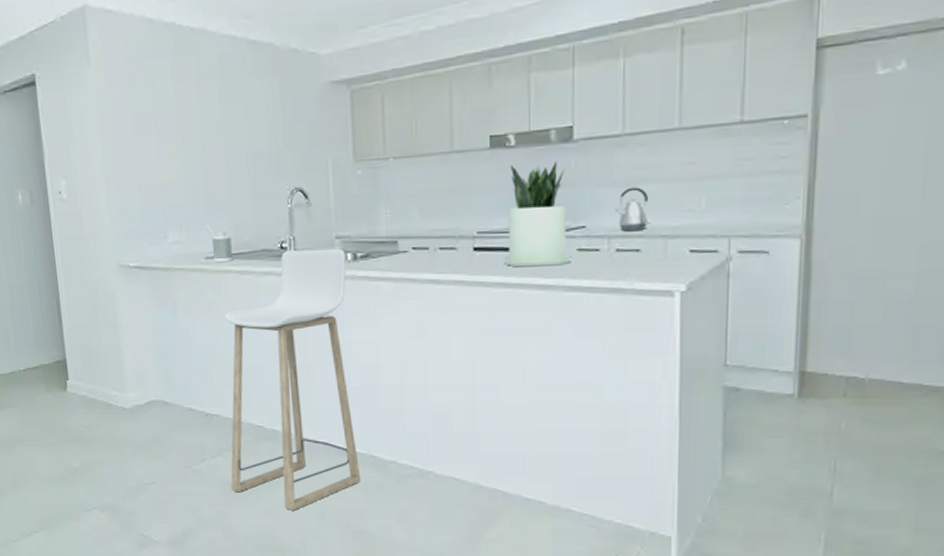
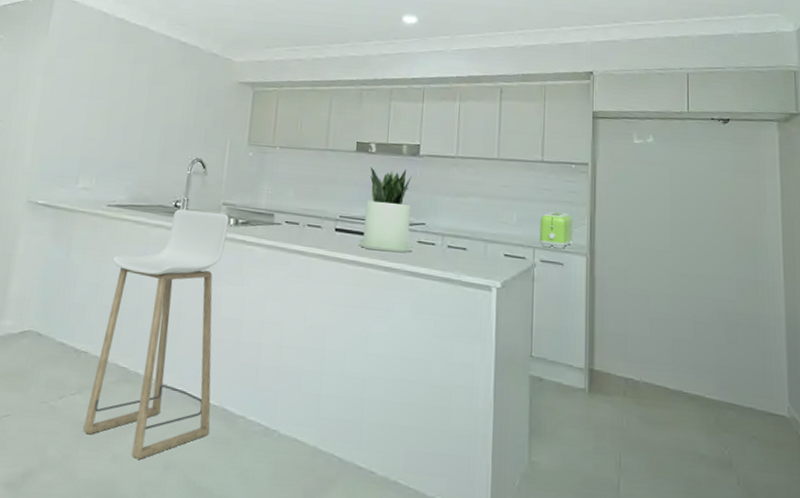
soap dispenser: present [206,223,233,263] -> none [114,176,134,212]
kettle: present [615,187,651,232] -> none [448,198,475,234]
toaster: none [736,185,783,234] -> present [539,211,573,249]

